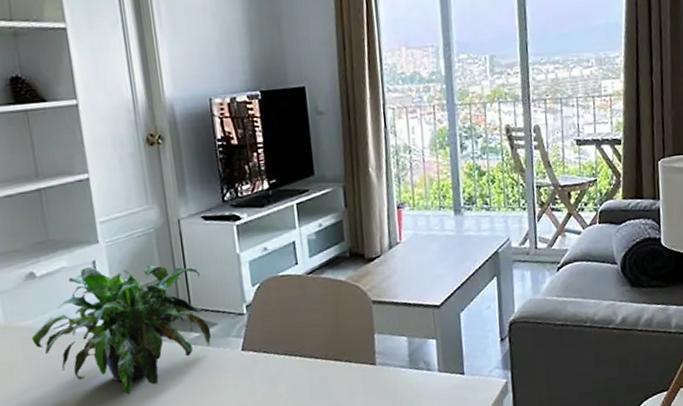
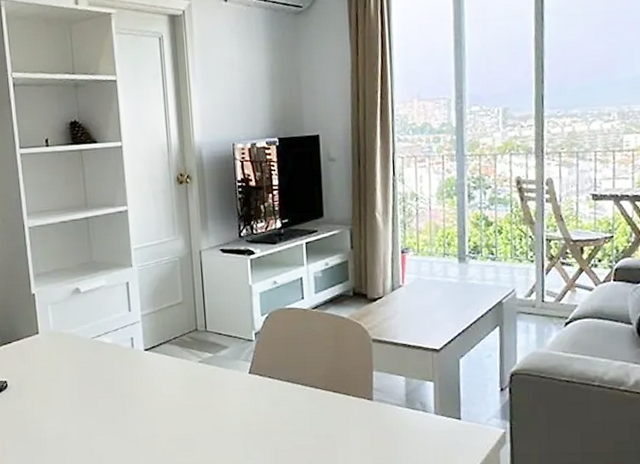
potted plant: present [32,264,212,395] -> none [74,287,223,402]

